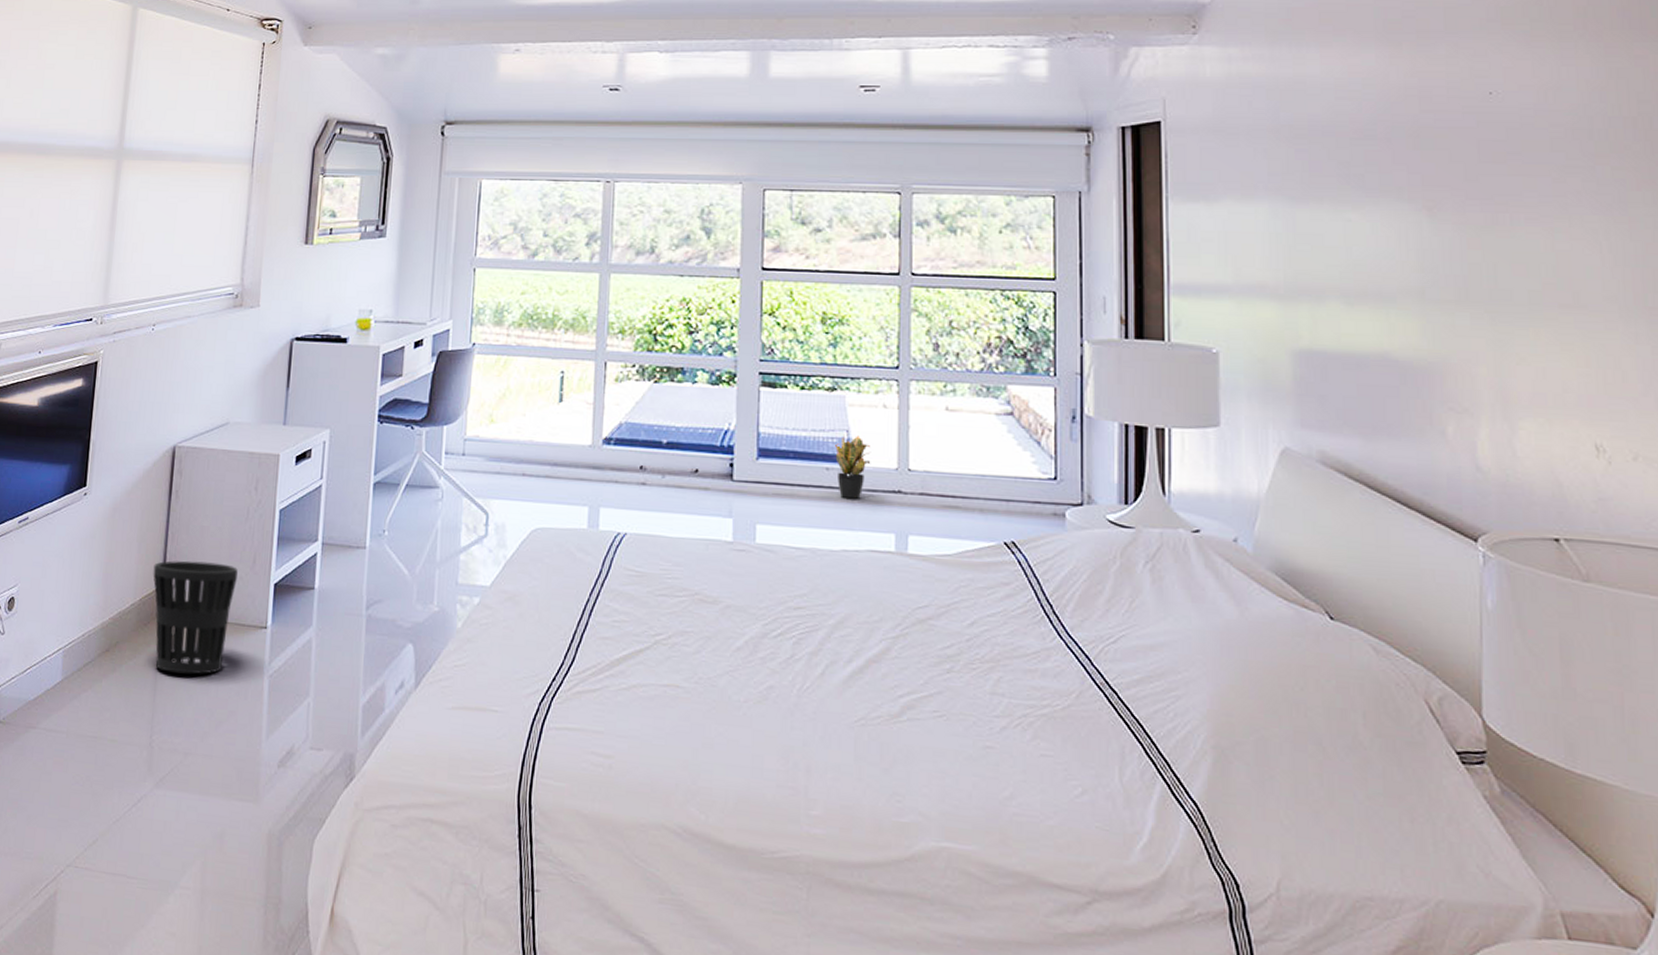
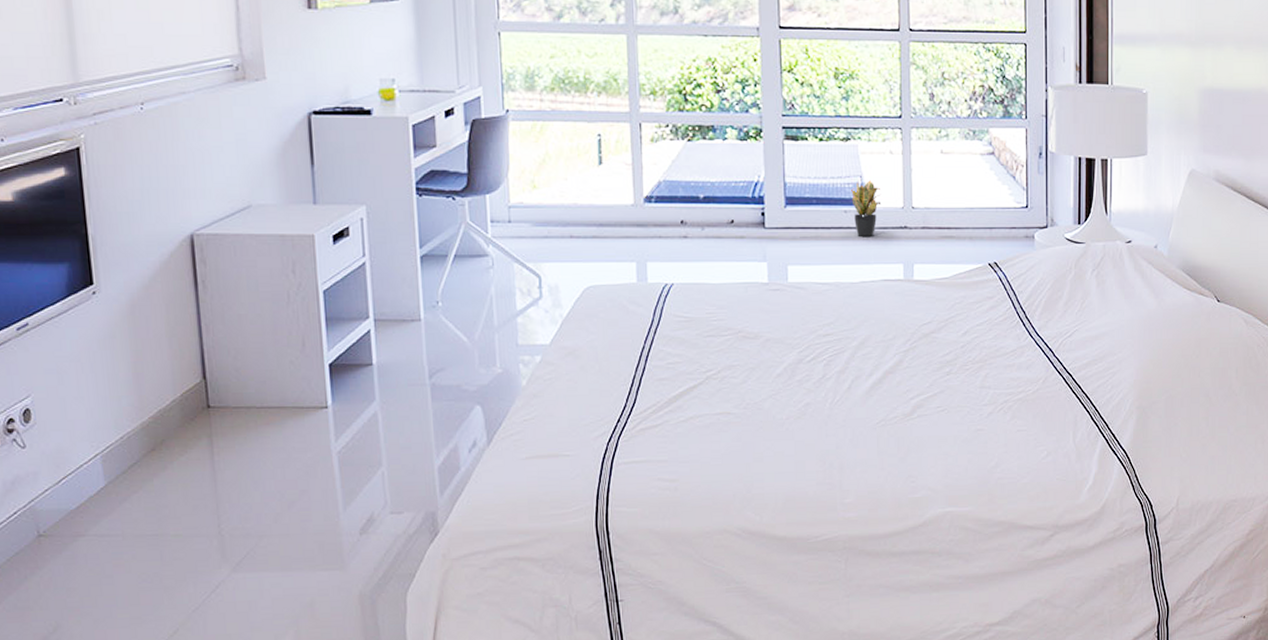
wastebasket: present [153,560,238,675] -> none [190,350,288,462]

